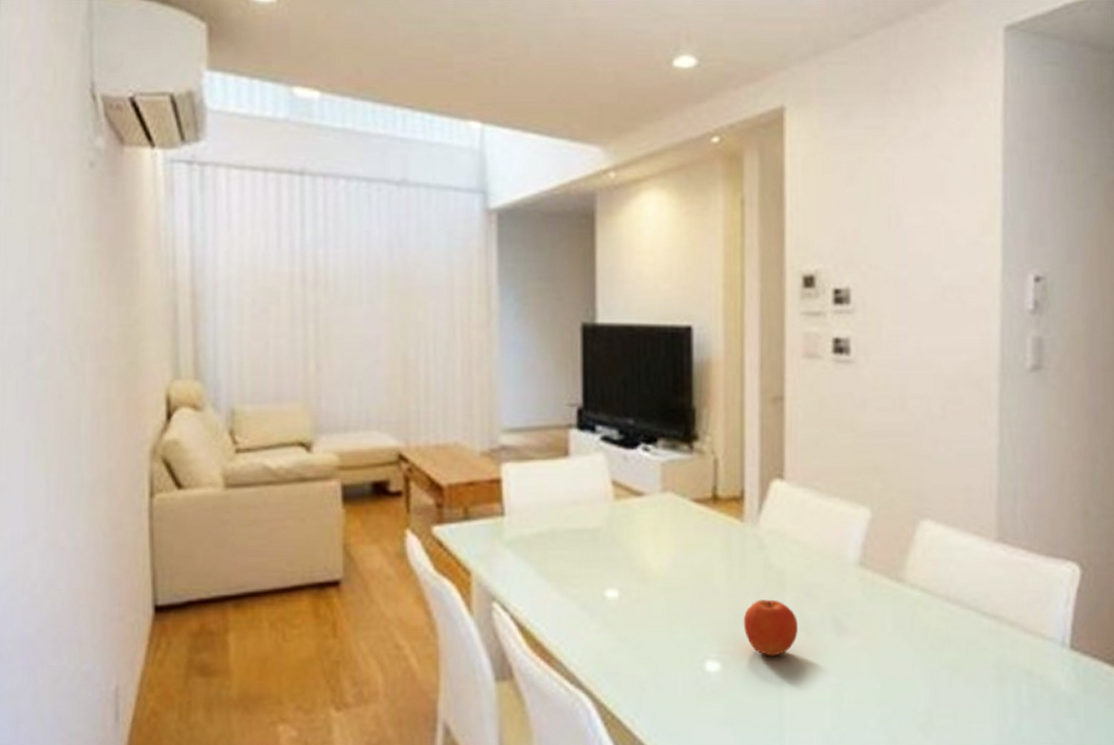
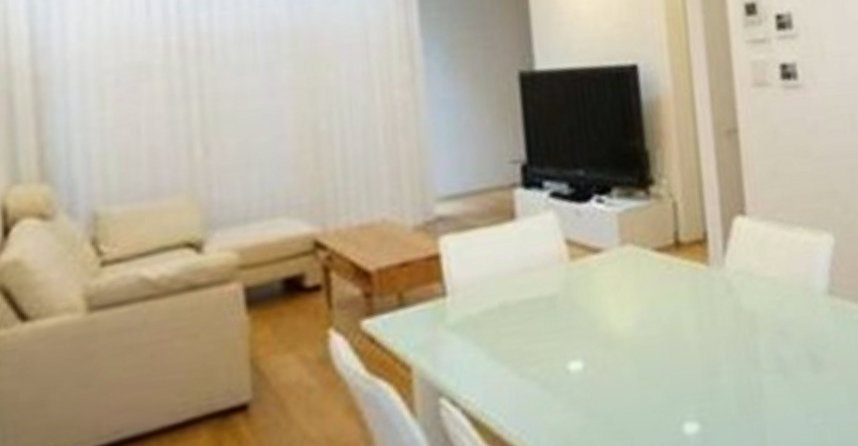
fruit: present [743,599,798,656] -> none [718,343,775,406]

